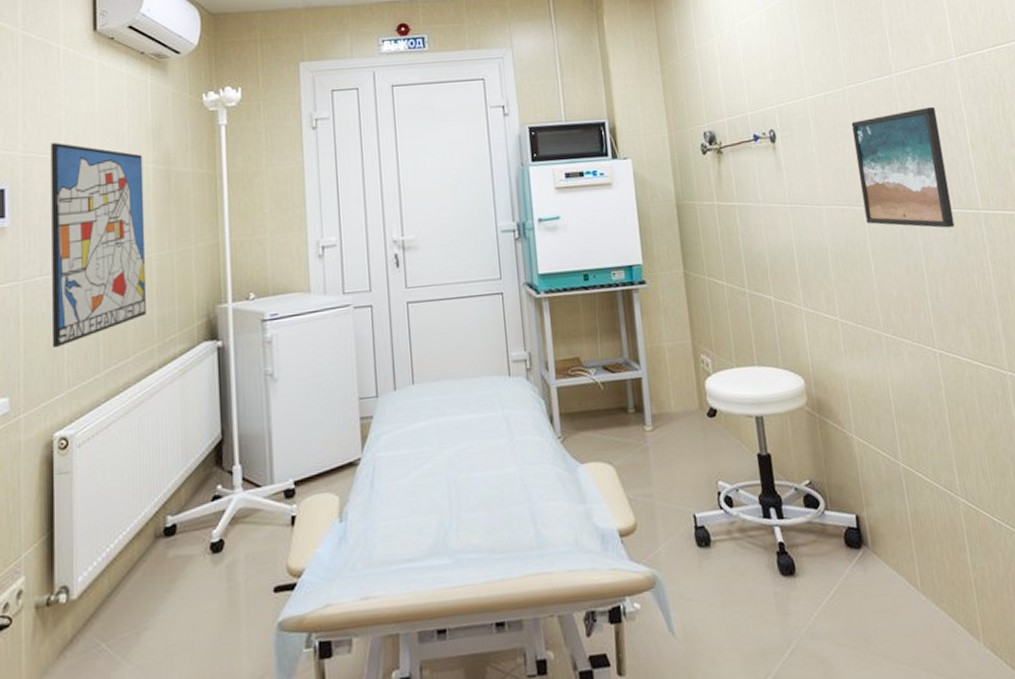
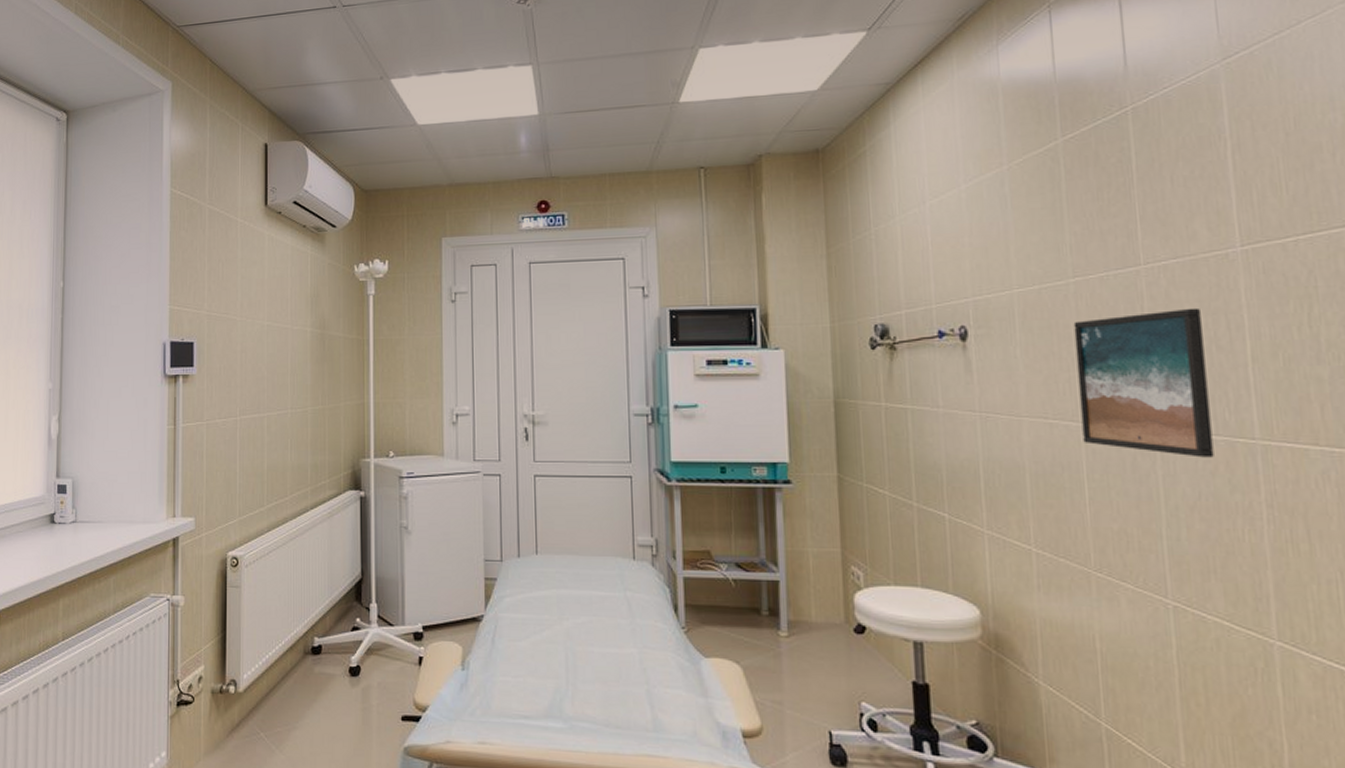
wall art: present [50,142,146,349] -> none [227,304,303,481]

